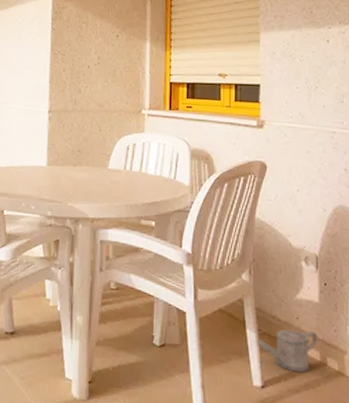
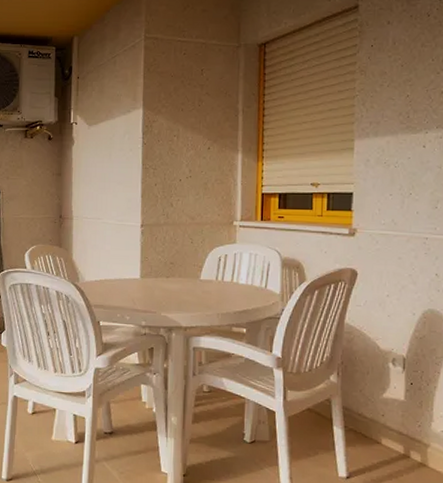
watering can: present [255,329,318,373] -> none [342,425,402,464]

